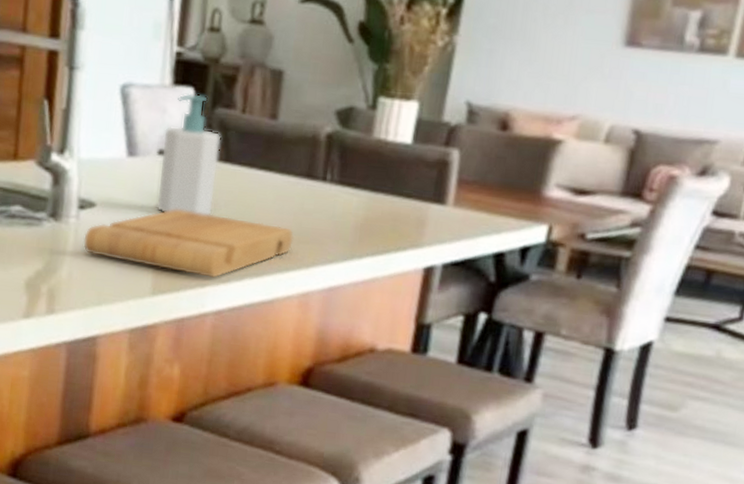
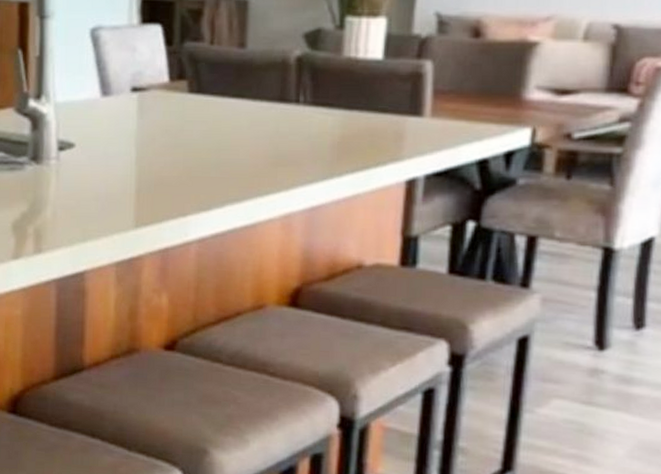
cutting board: present [83,209,294,278] -> none [65,143,271,207]
soap bottle: present [155,93,221,216] -> none [132,31,192,147]

